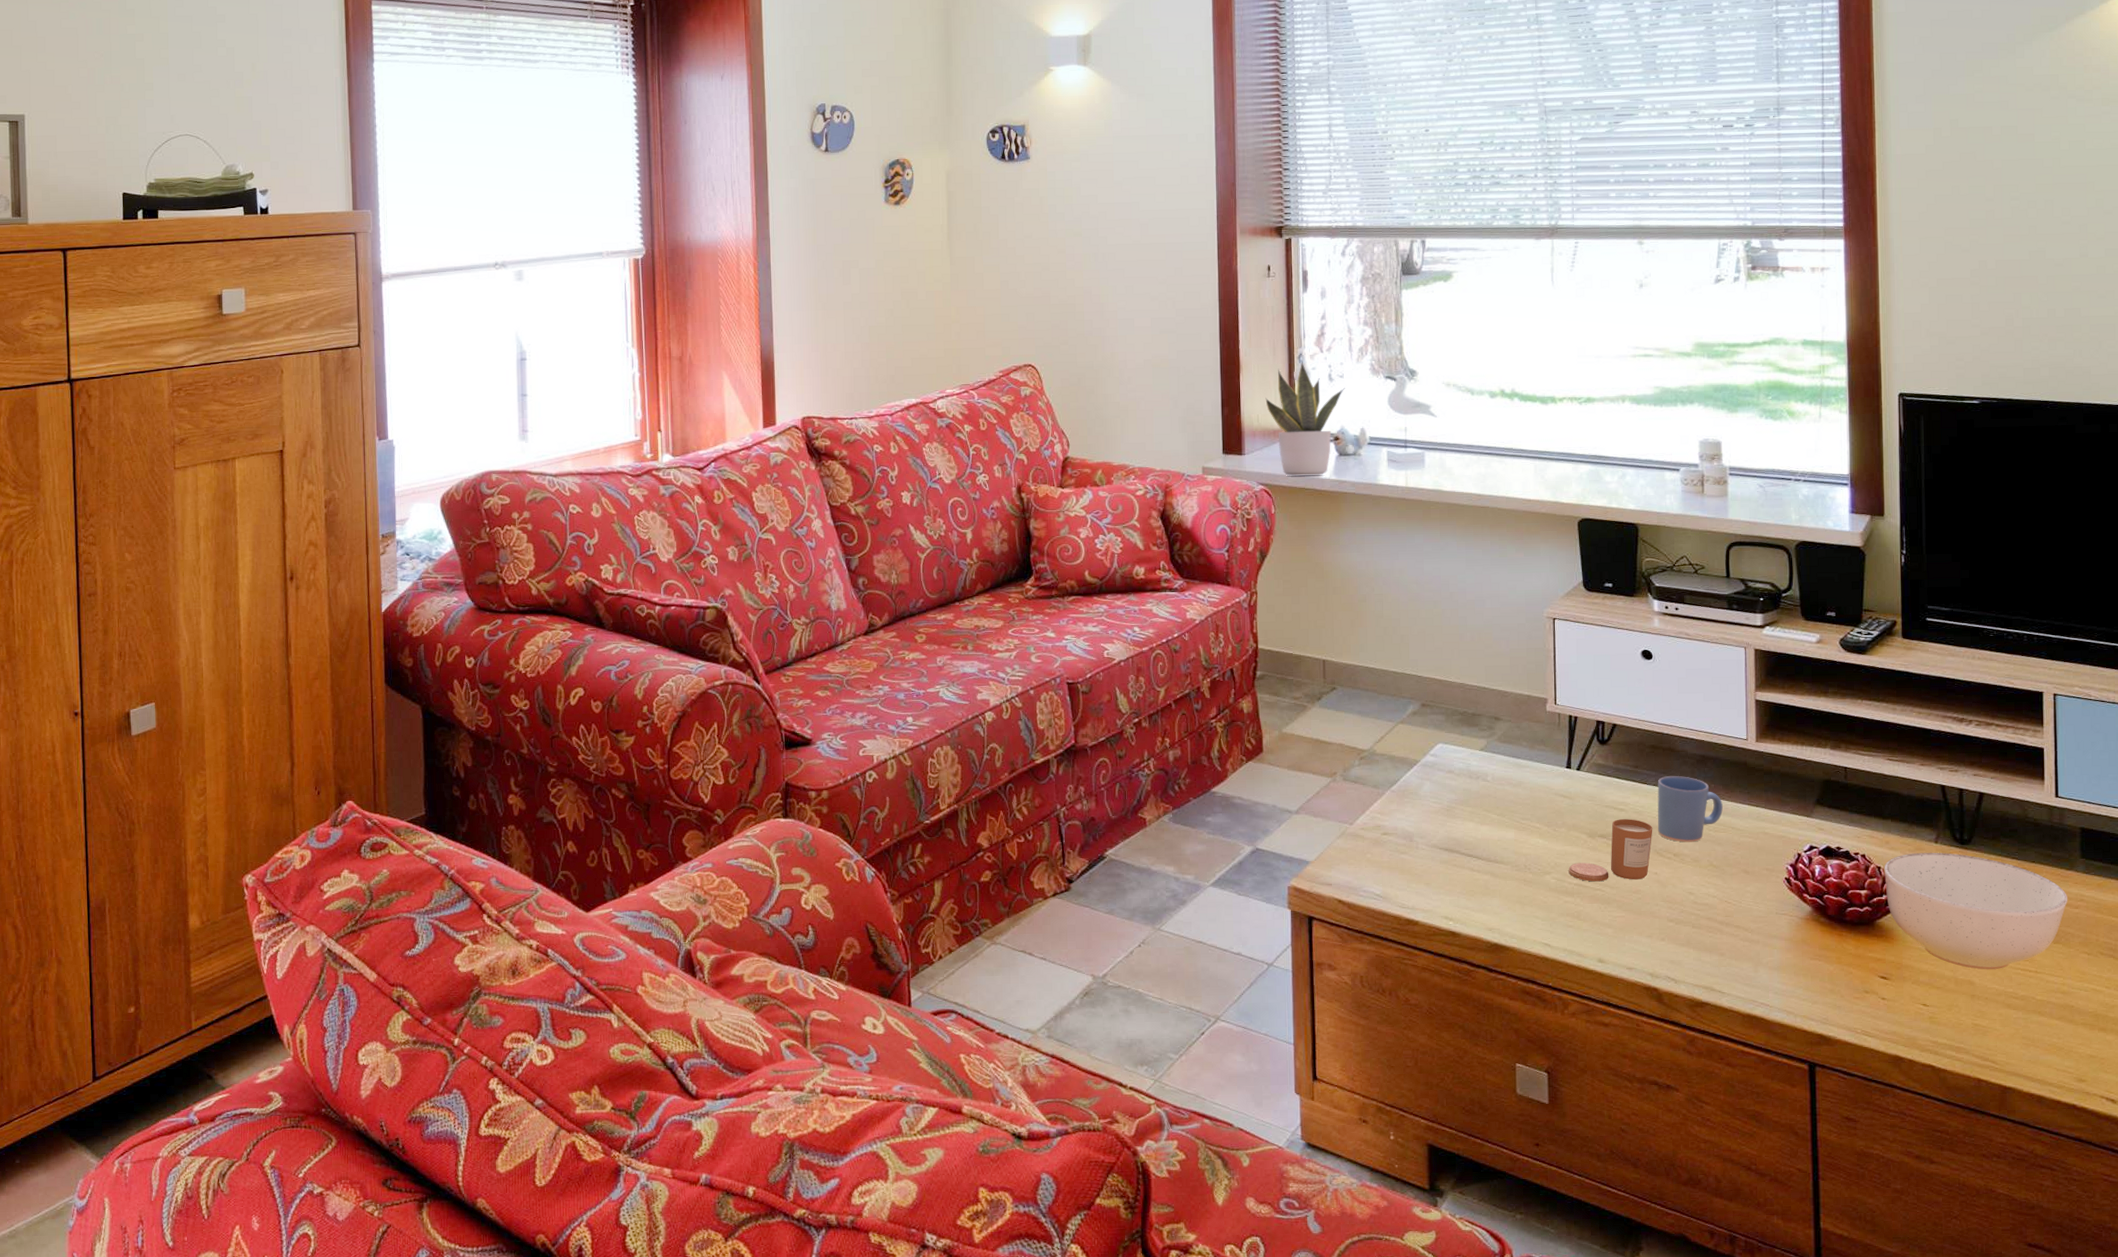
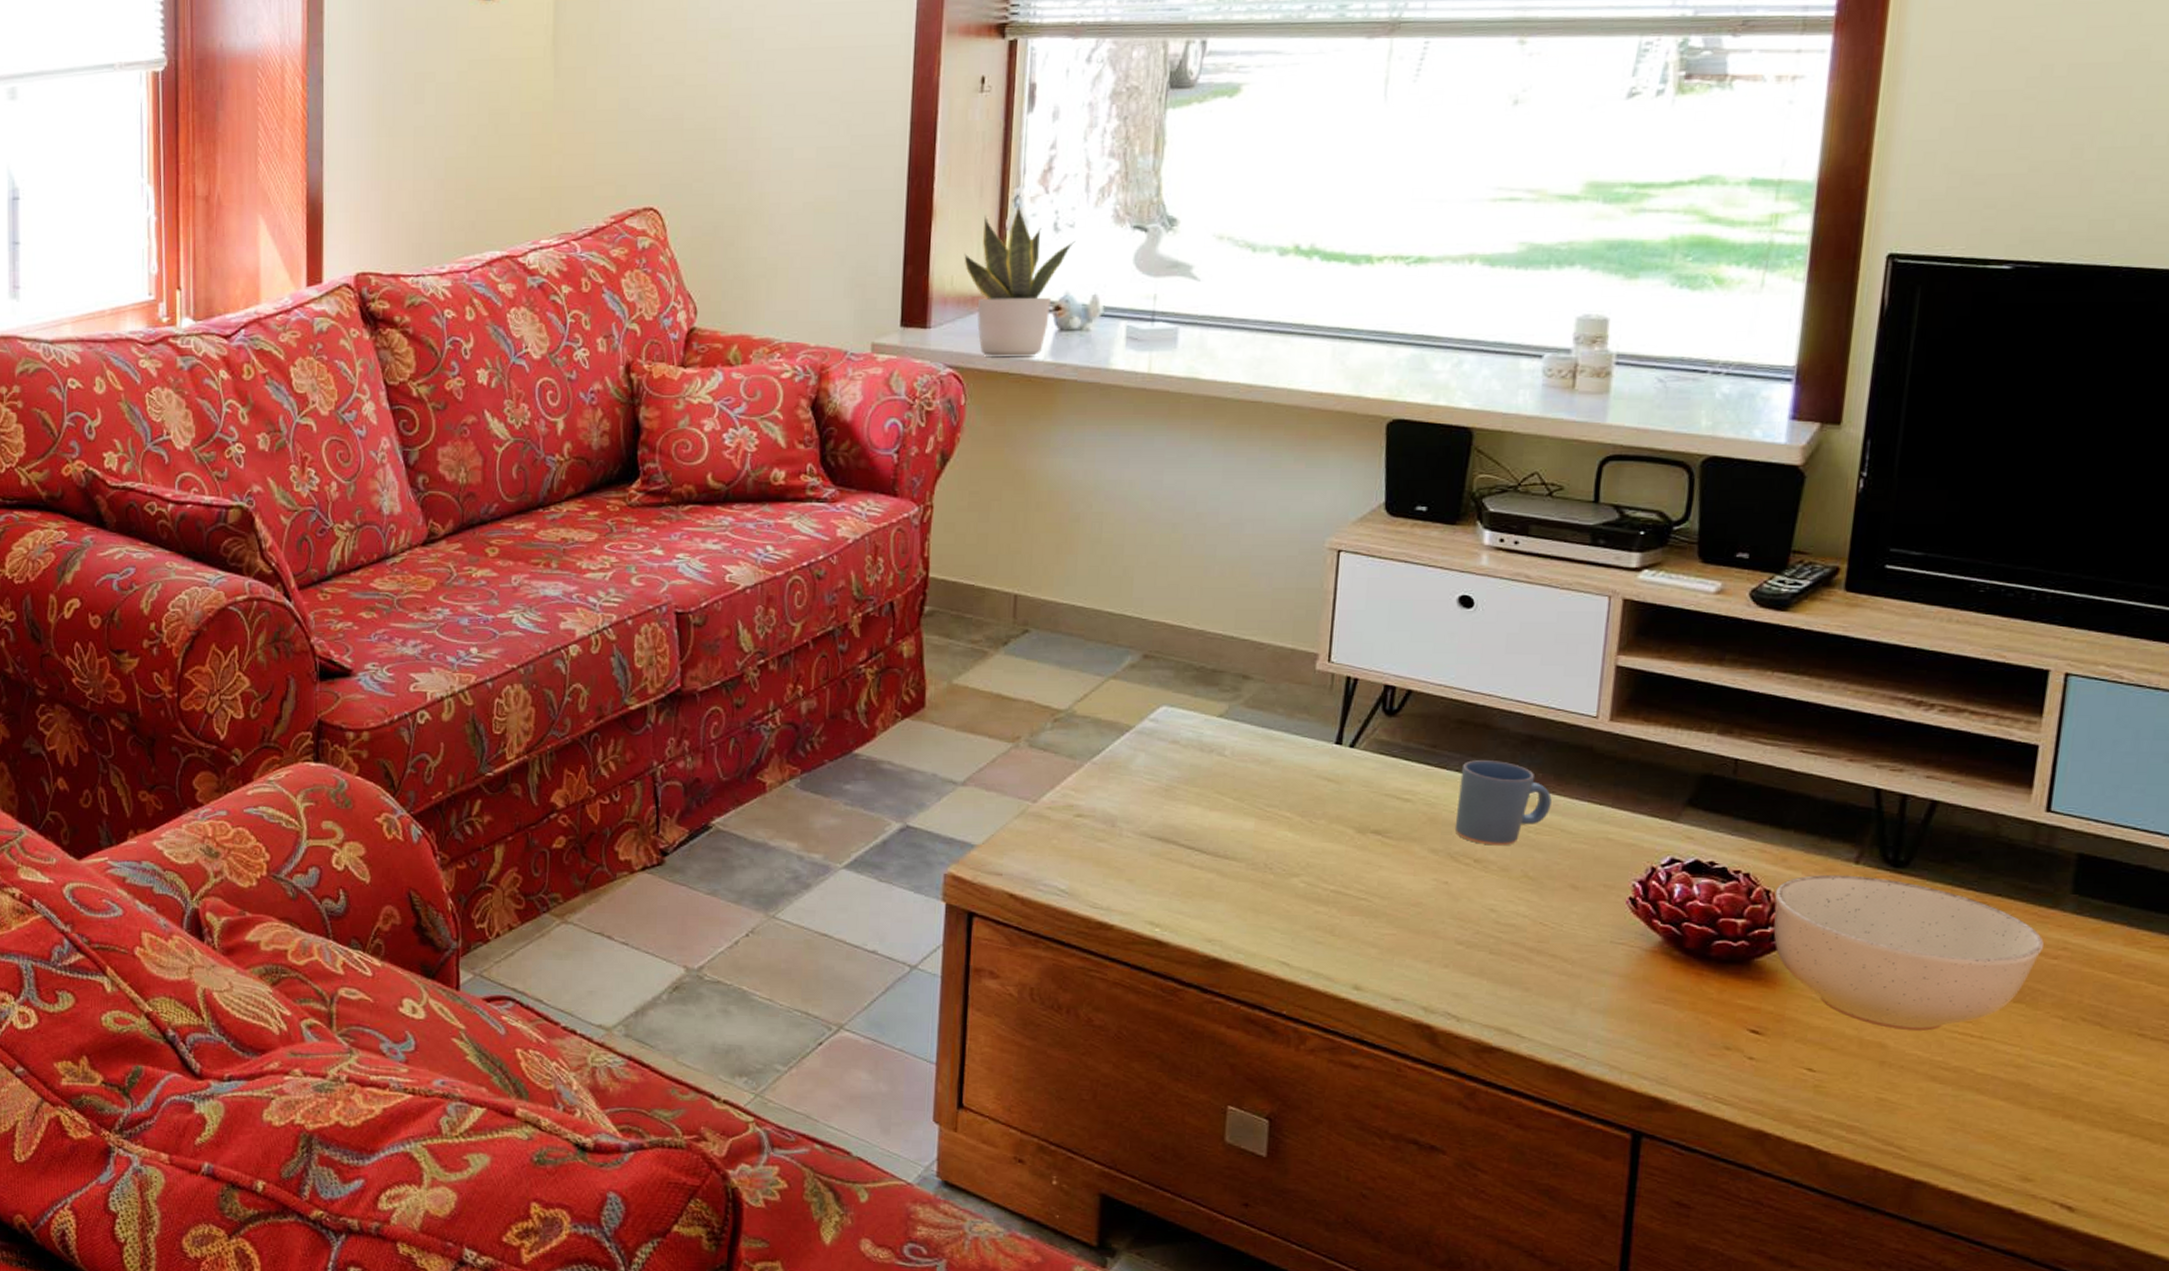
candle: present [1568,819,1653,882] -> none [1324,812,1449,890]

